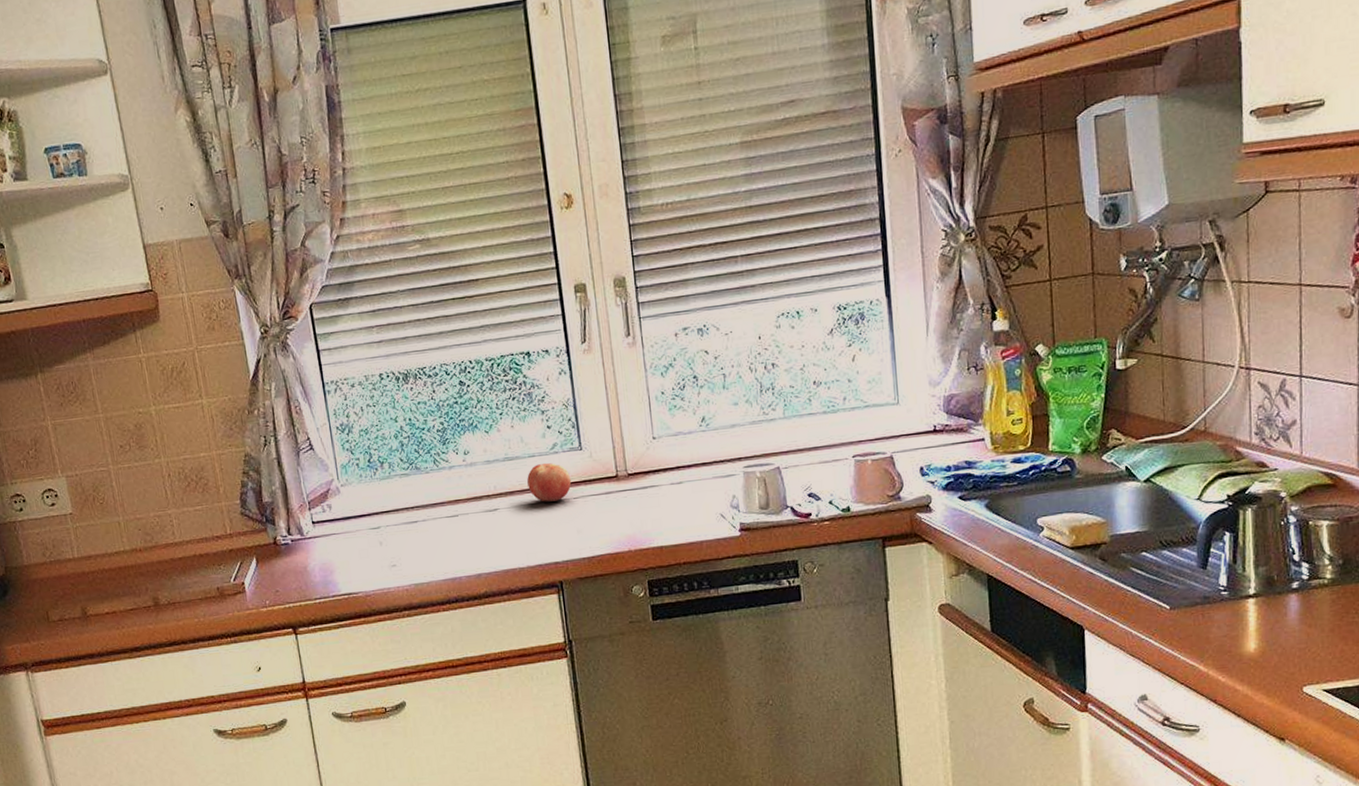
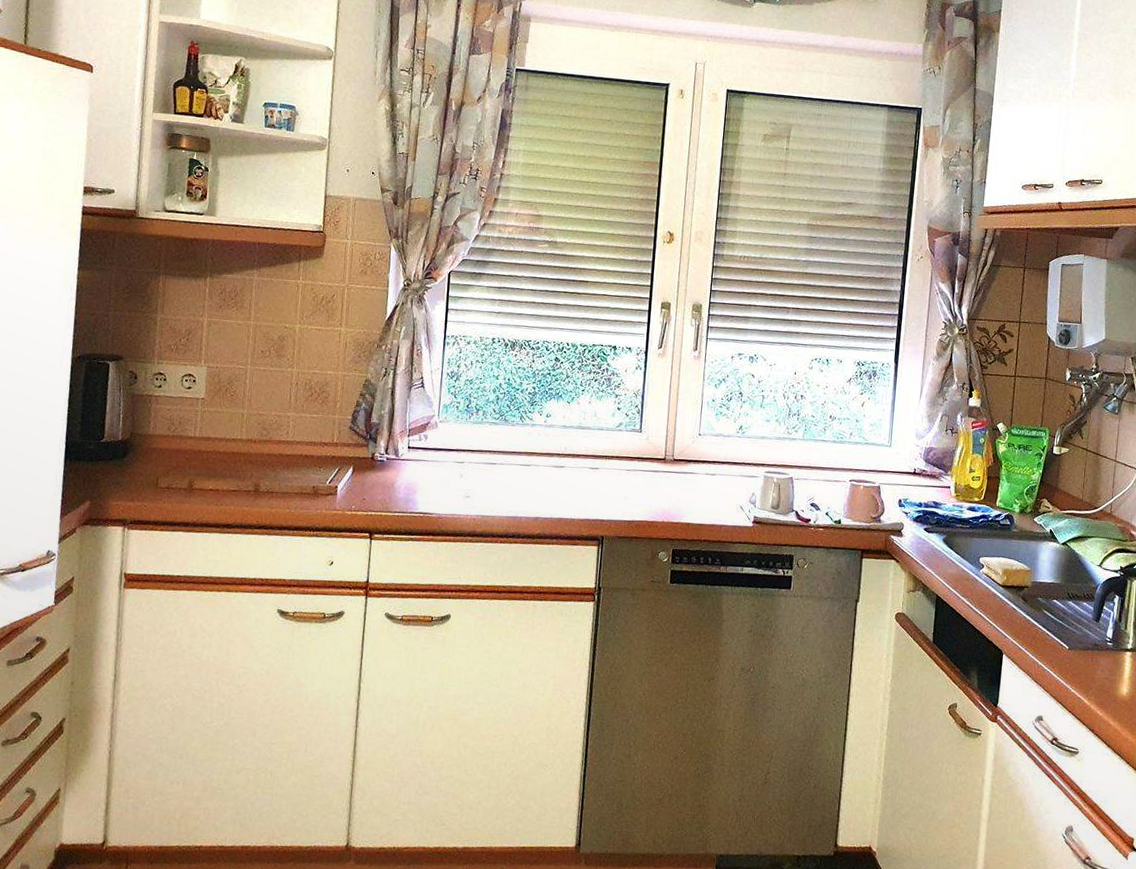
fruit: present [527,463,572,502] -> none [592,437,628,470]

